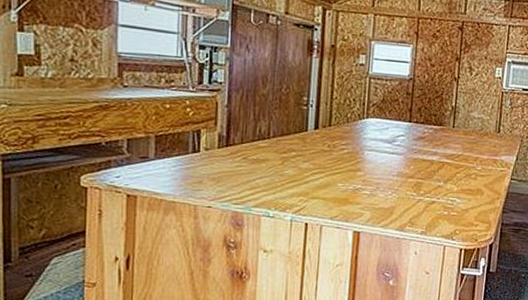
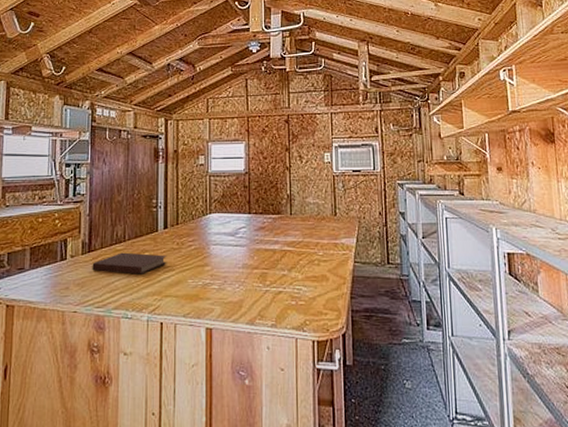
notebook: none [230,149,316,174] -> present [92,252,167,275]

